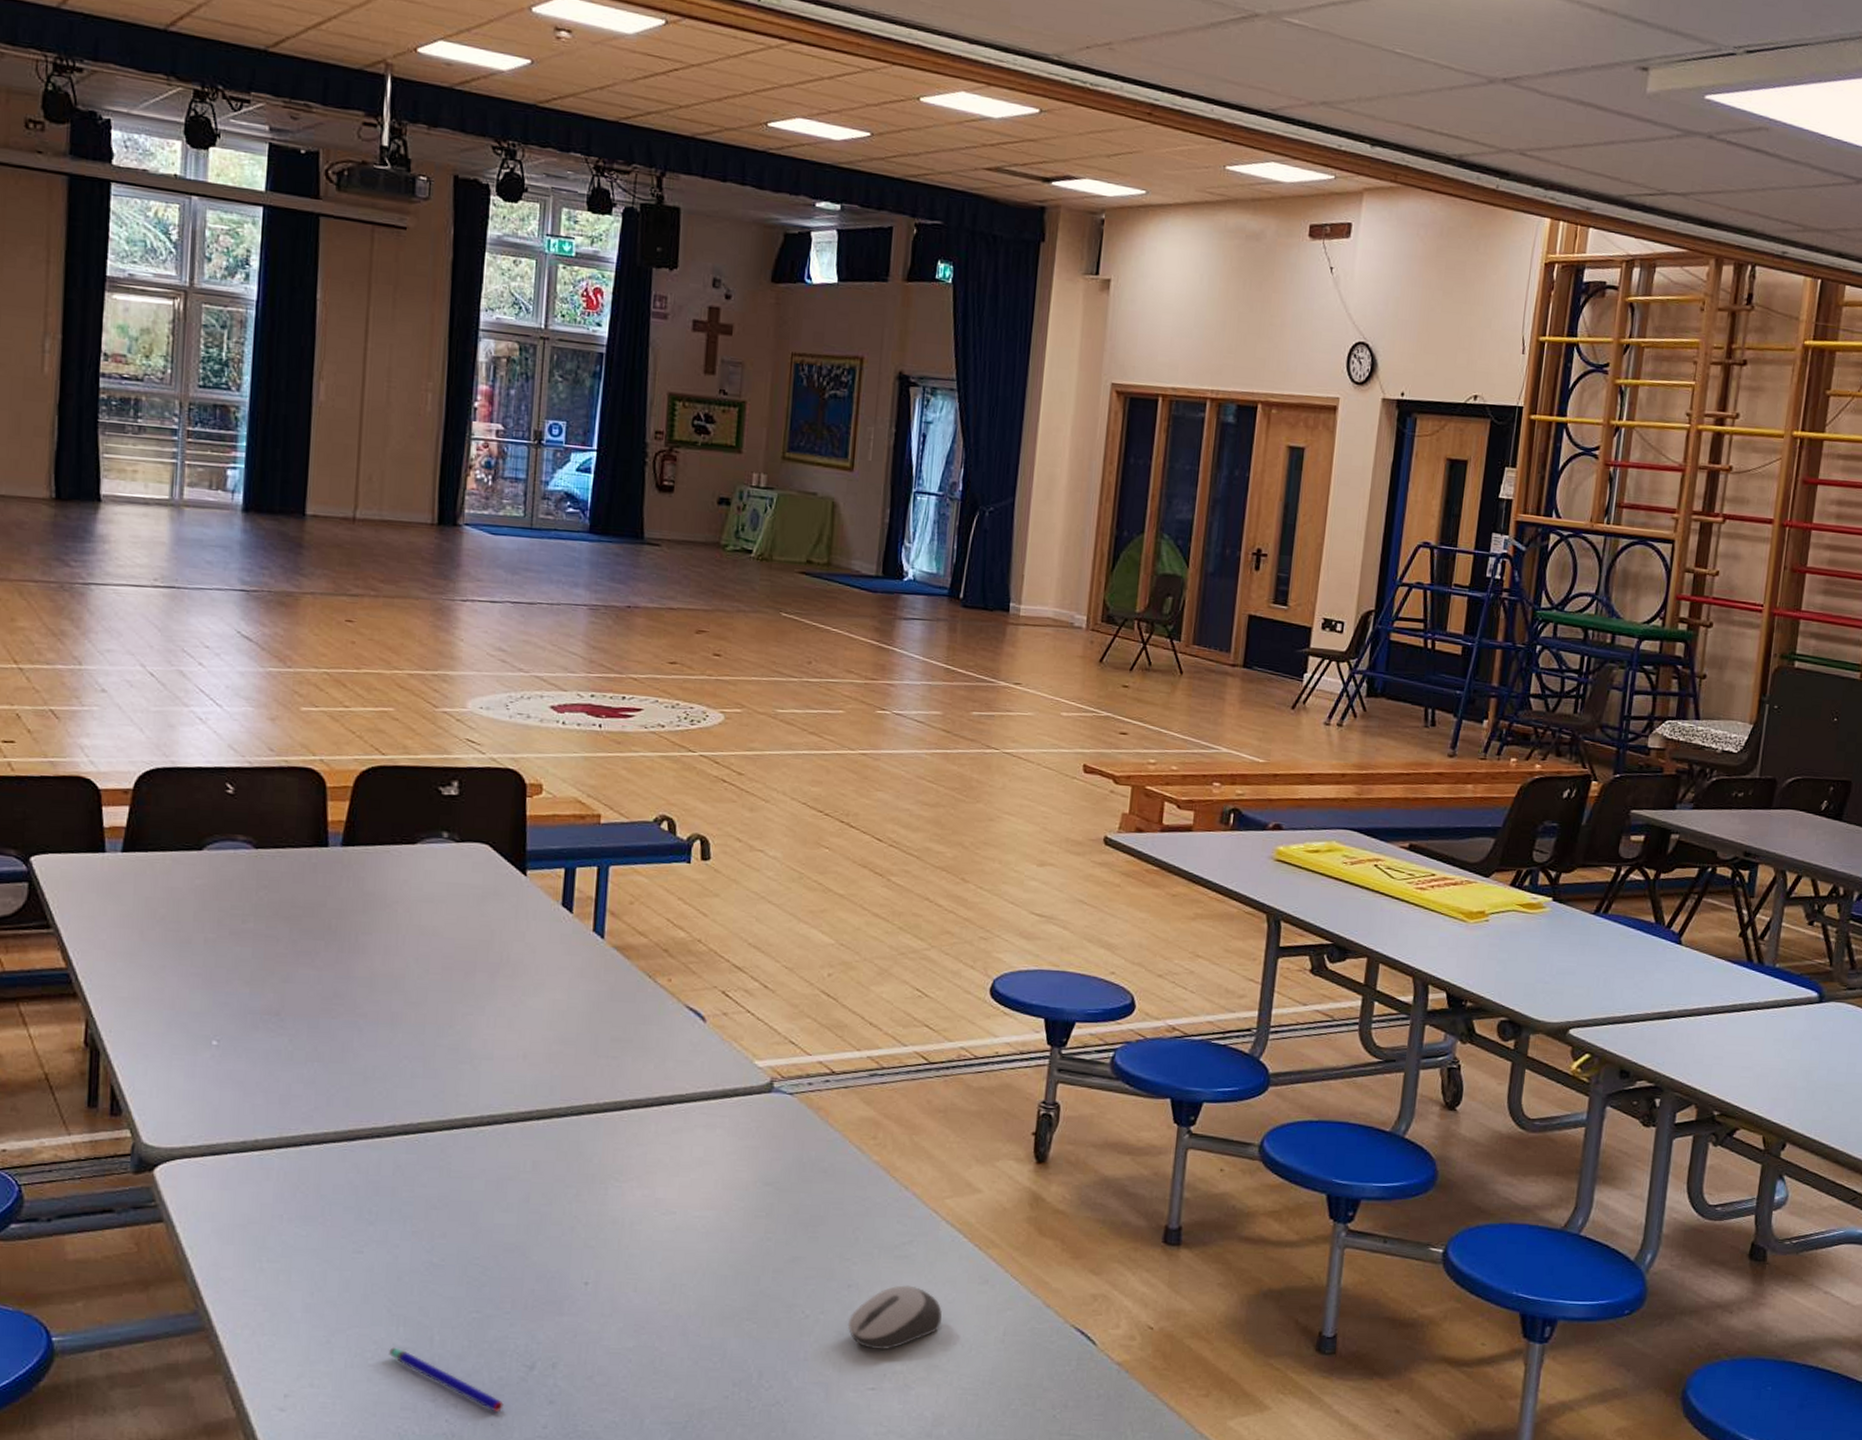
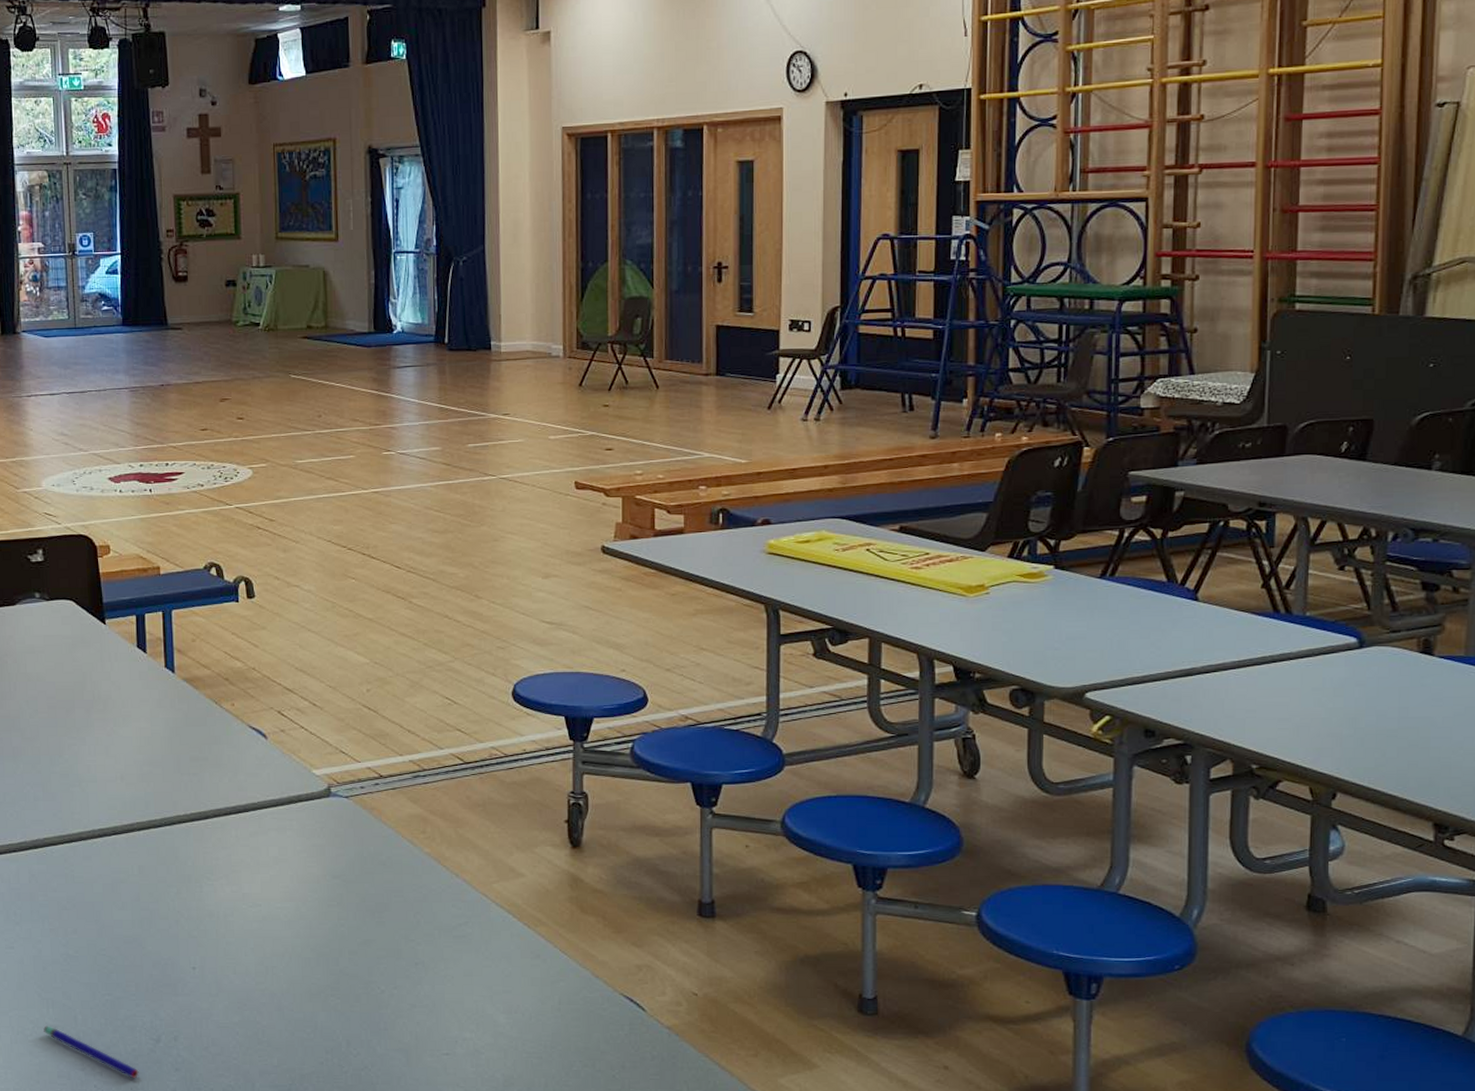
computer mouse: present [847,1285,942,1349] -> none [418,962,502,1019]

